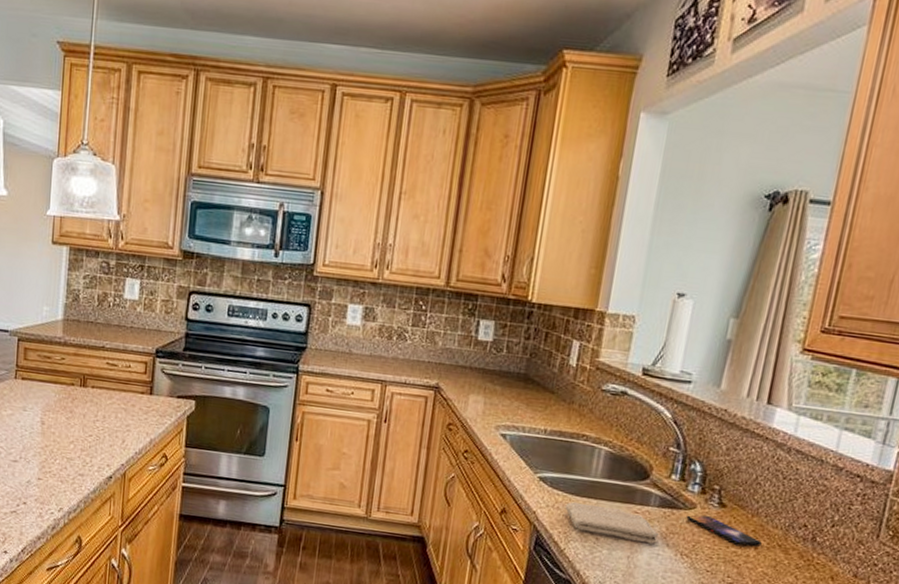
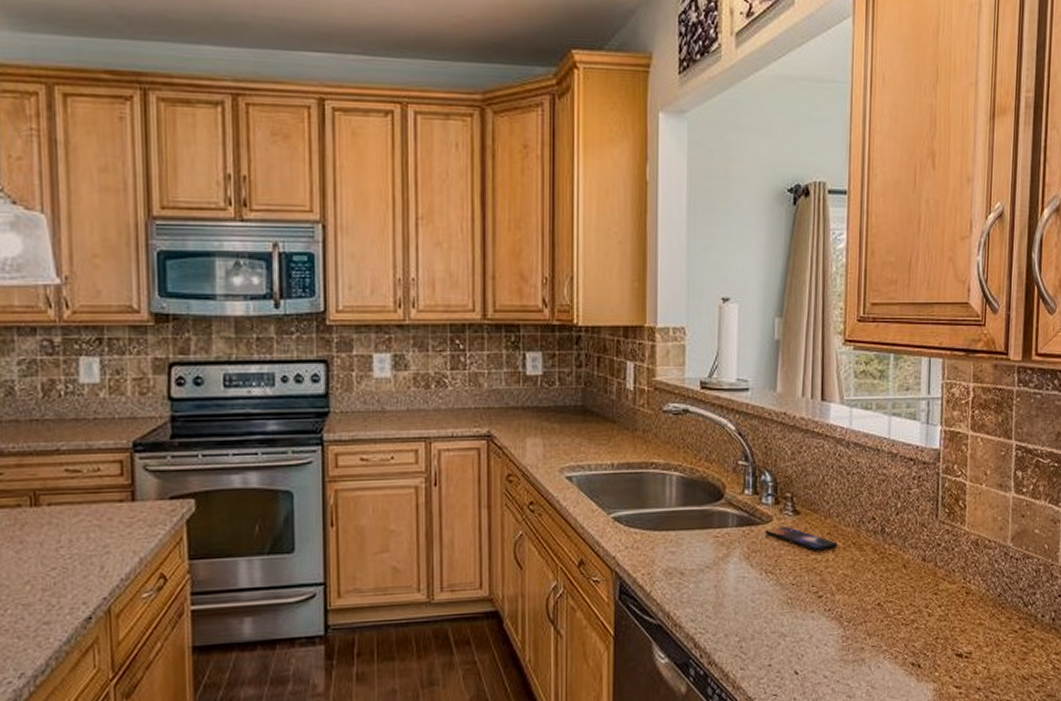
washcloth: present [565,501,658,545] -> none [645,536,741,568]

